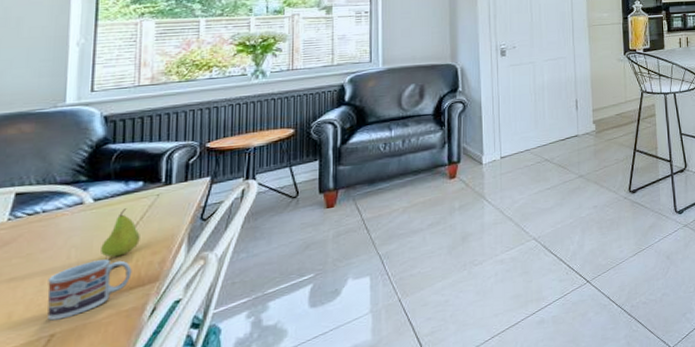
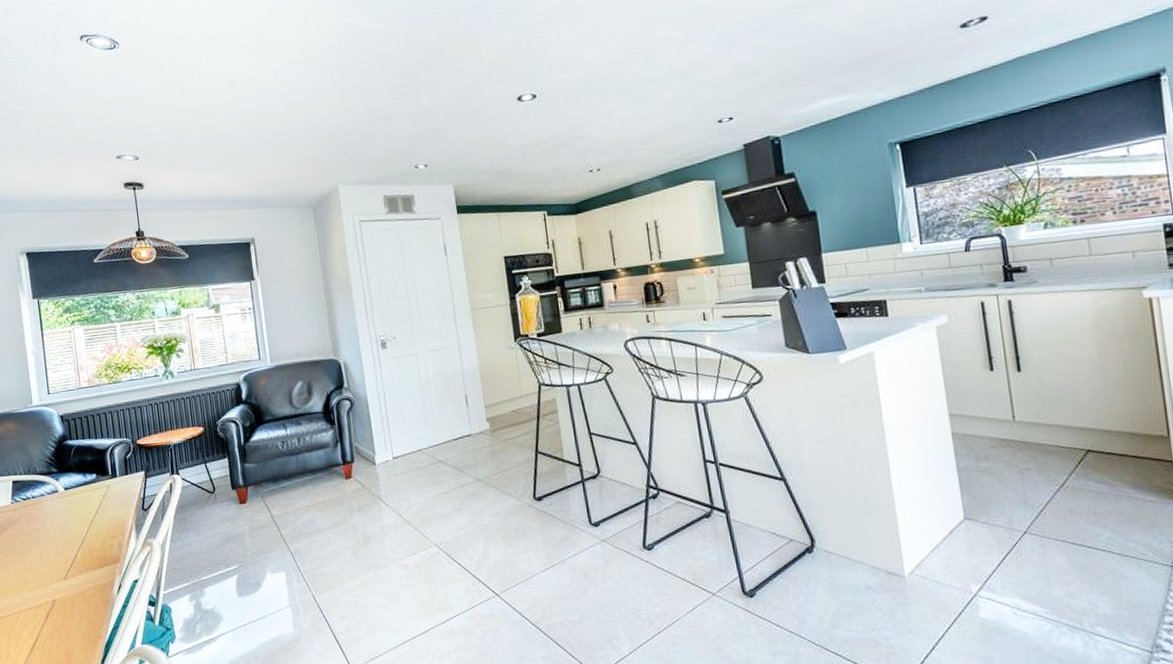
cup: present [47,259,132,321] -> none [44,540,100,589]
fruit: present [101,208,140,258] -> none [75,497,101,539]

